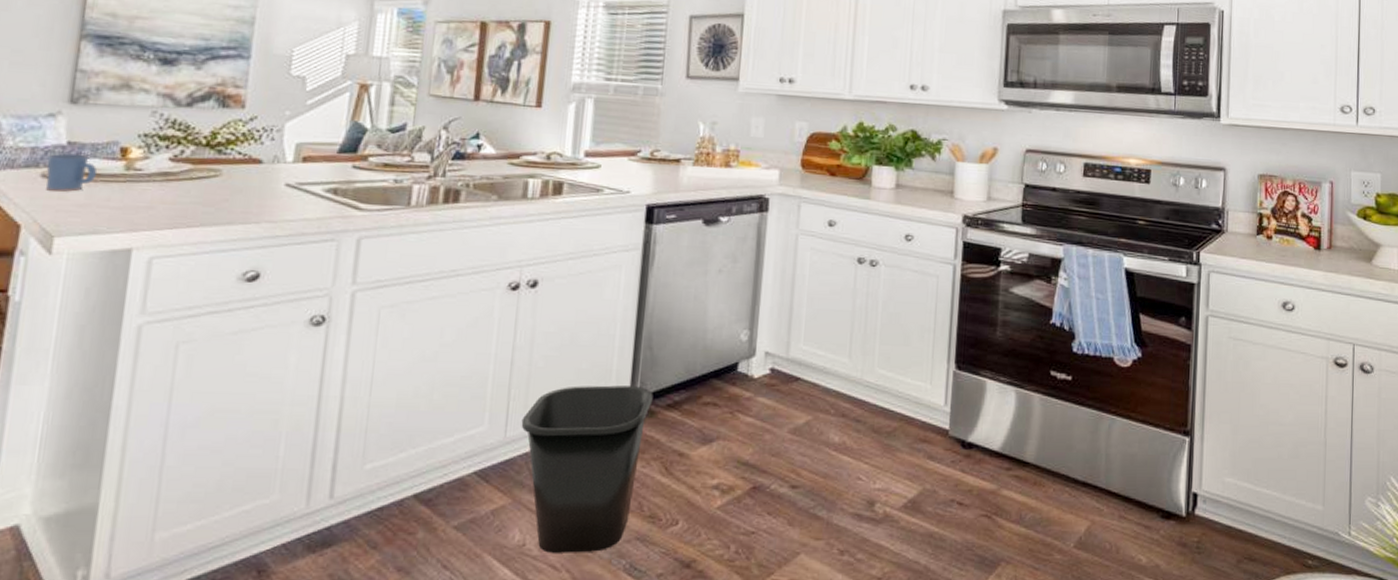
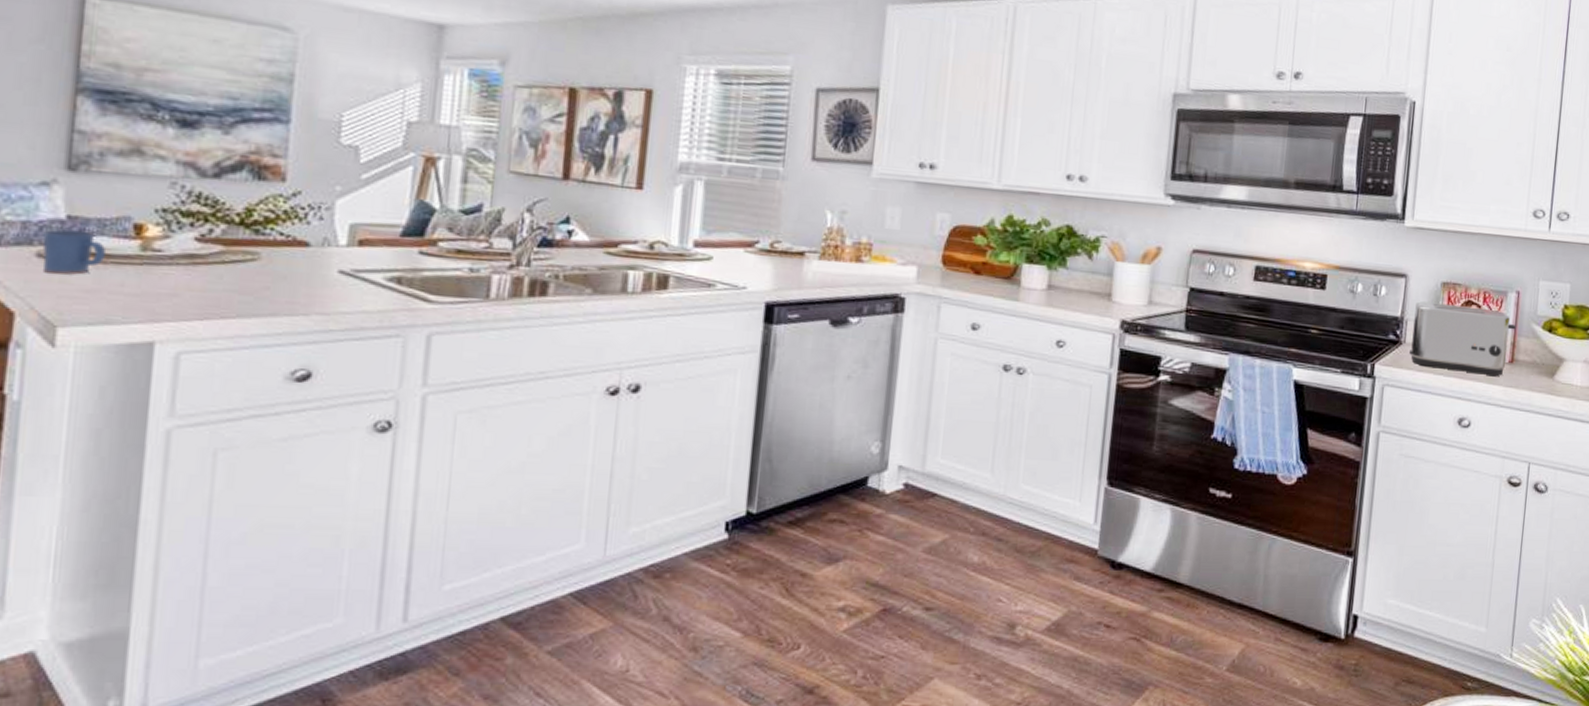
waste bin: present [521,385,653,553] -> none [622,500,773,679]
toaster: none [1232,192,1332,262] -> present [1409,301,1516,377]

